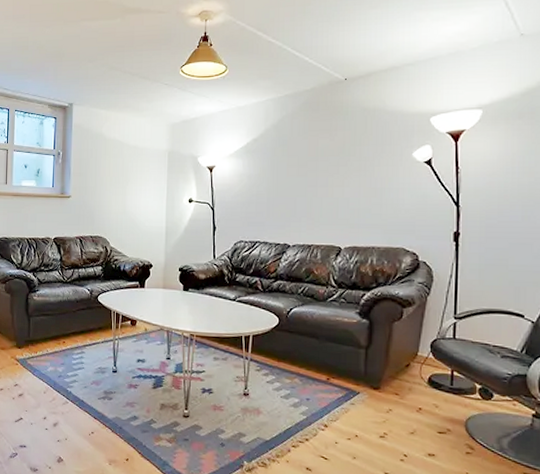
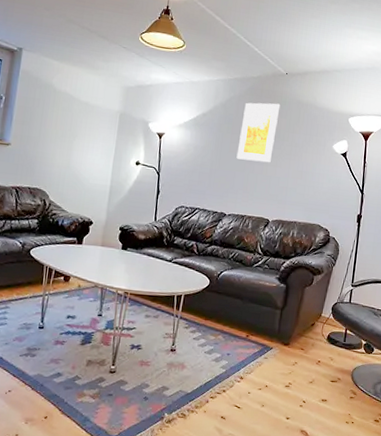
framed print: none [295,114,342,183] -> present [236,102,281,163]

